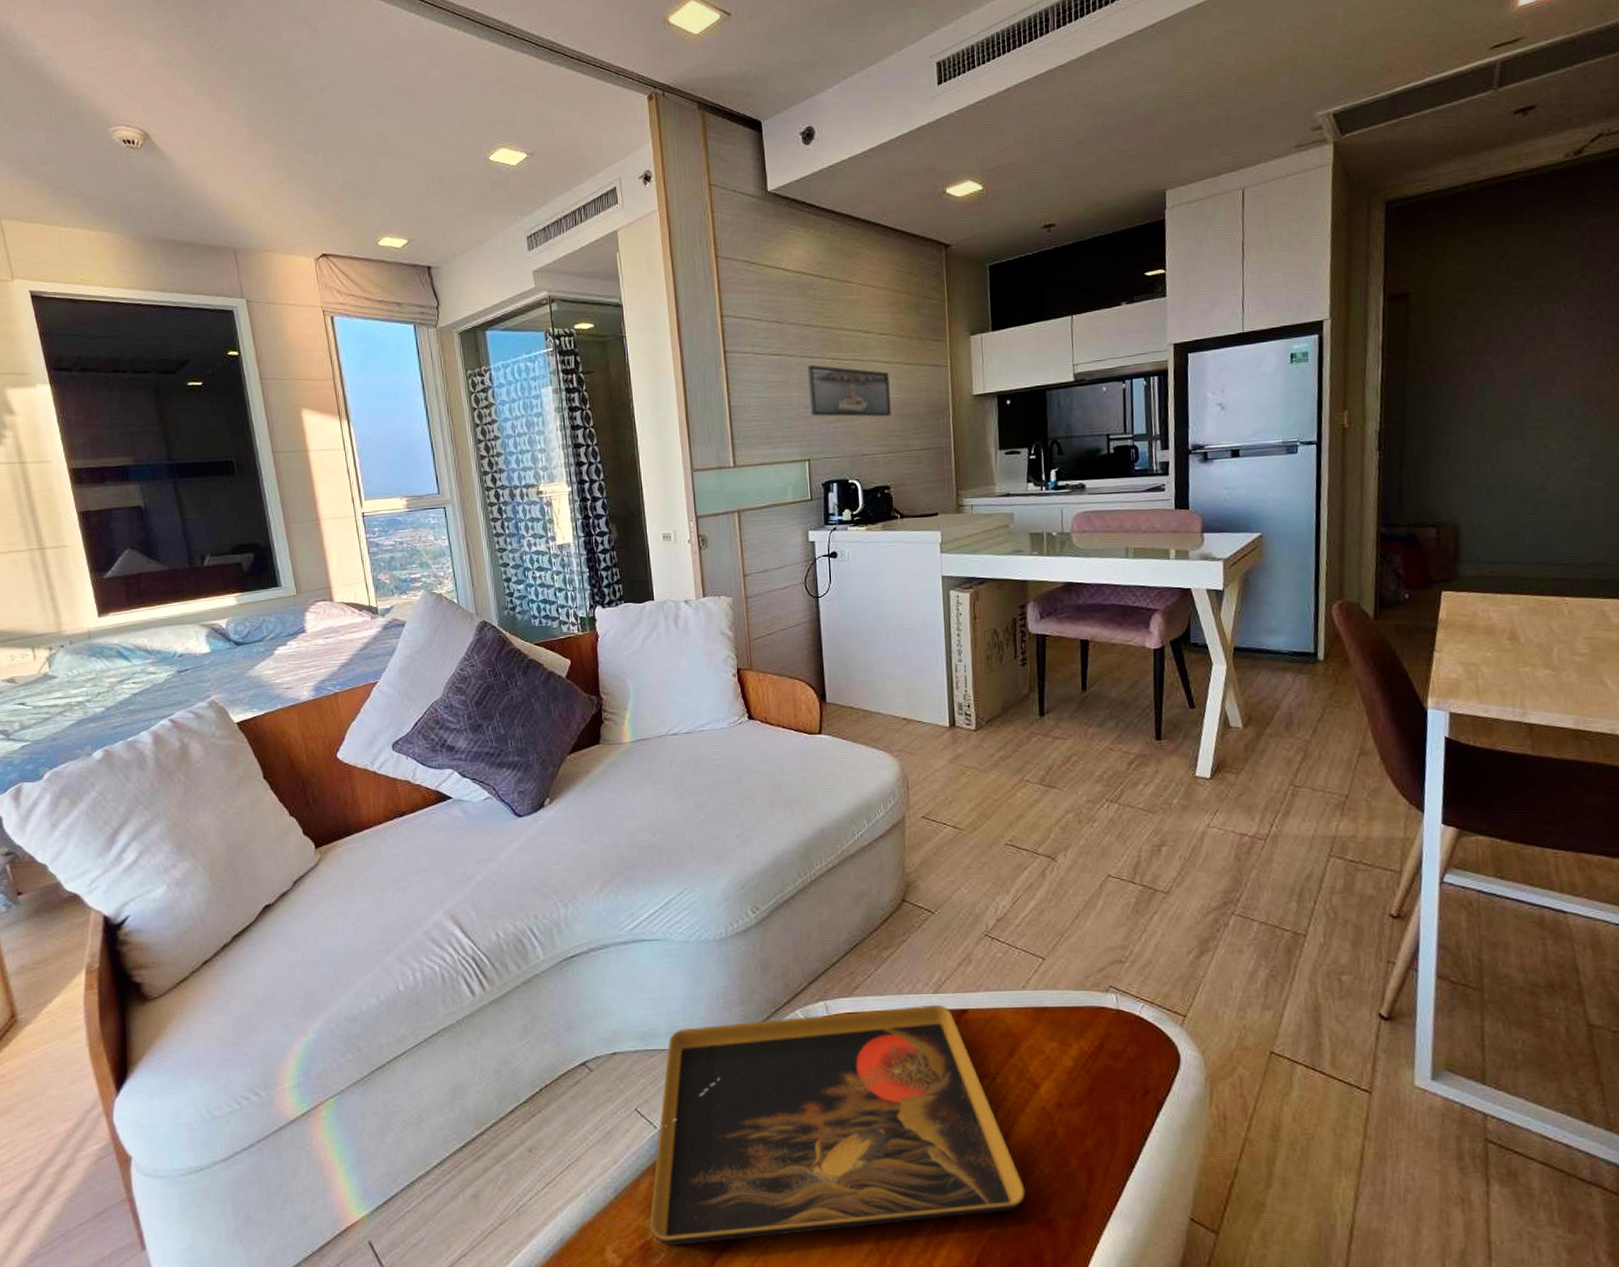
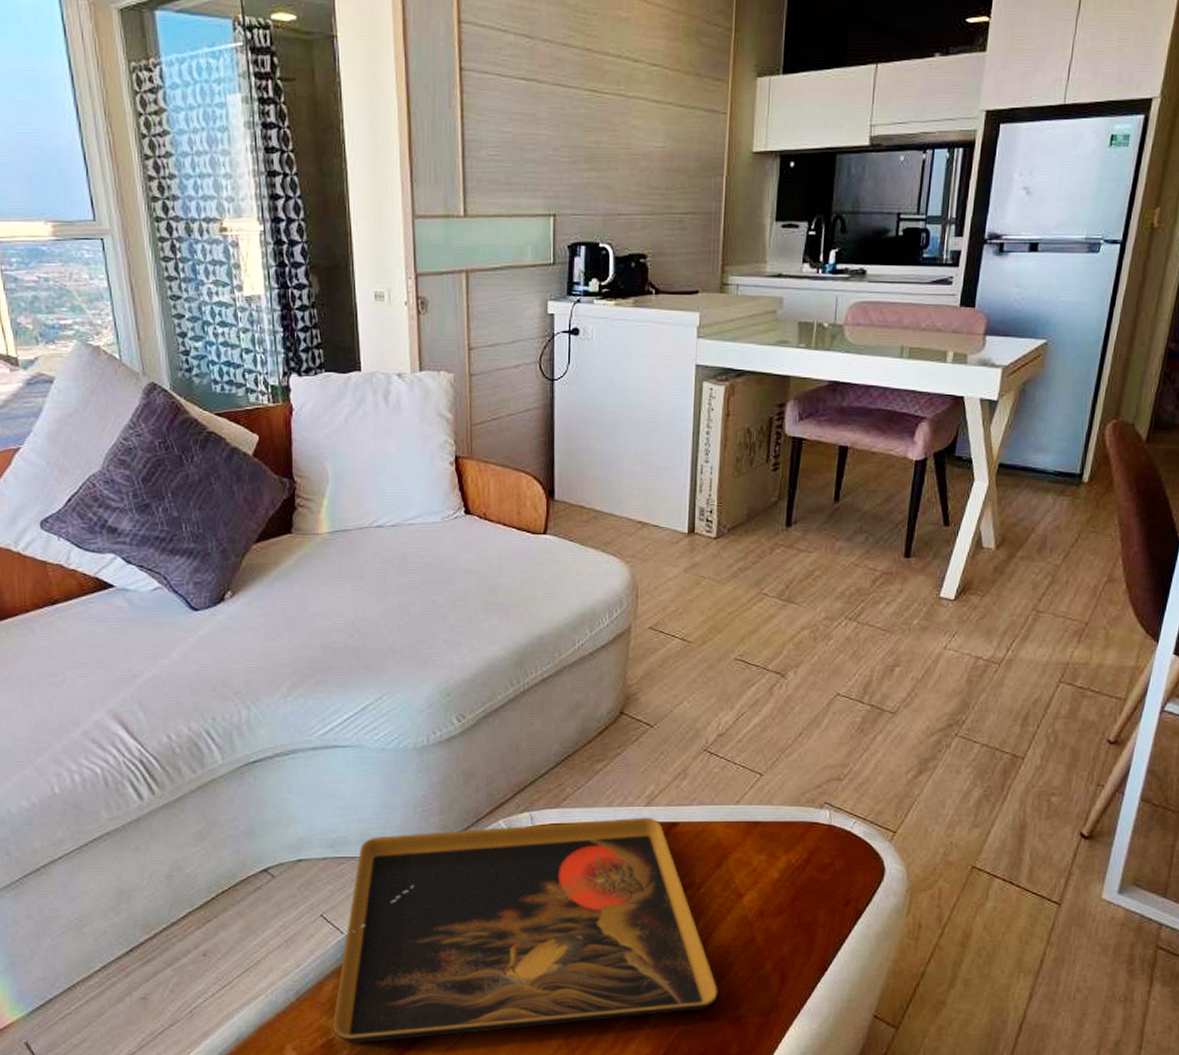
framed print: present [808,365,891,417] -> none [560,97,657,170]

